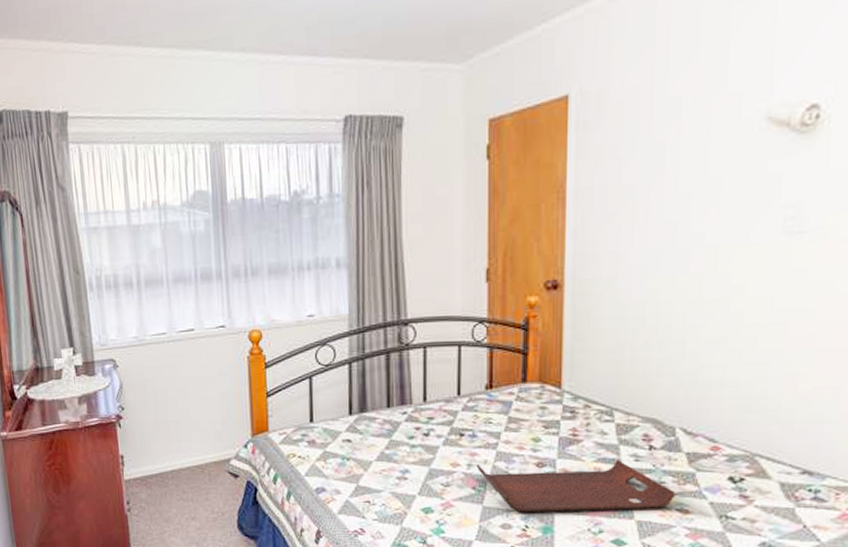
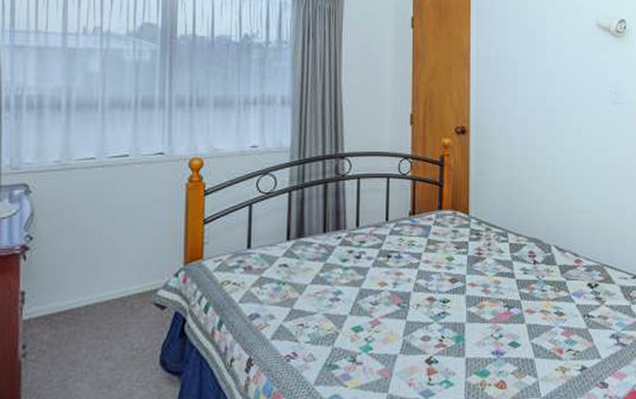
serving tray: present [476,460,675,513] -> none [401,274,553,325]

